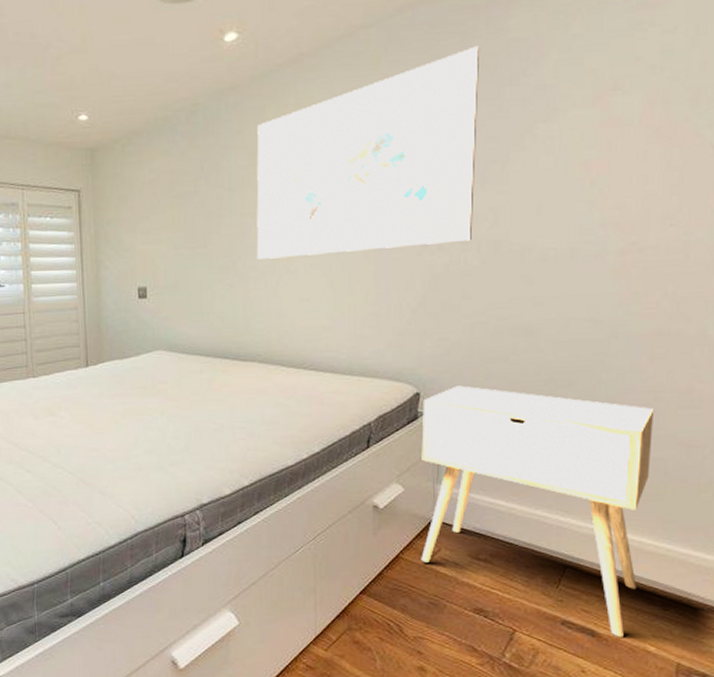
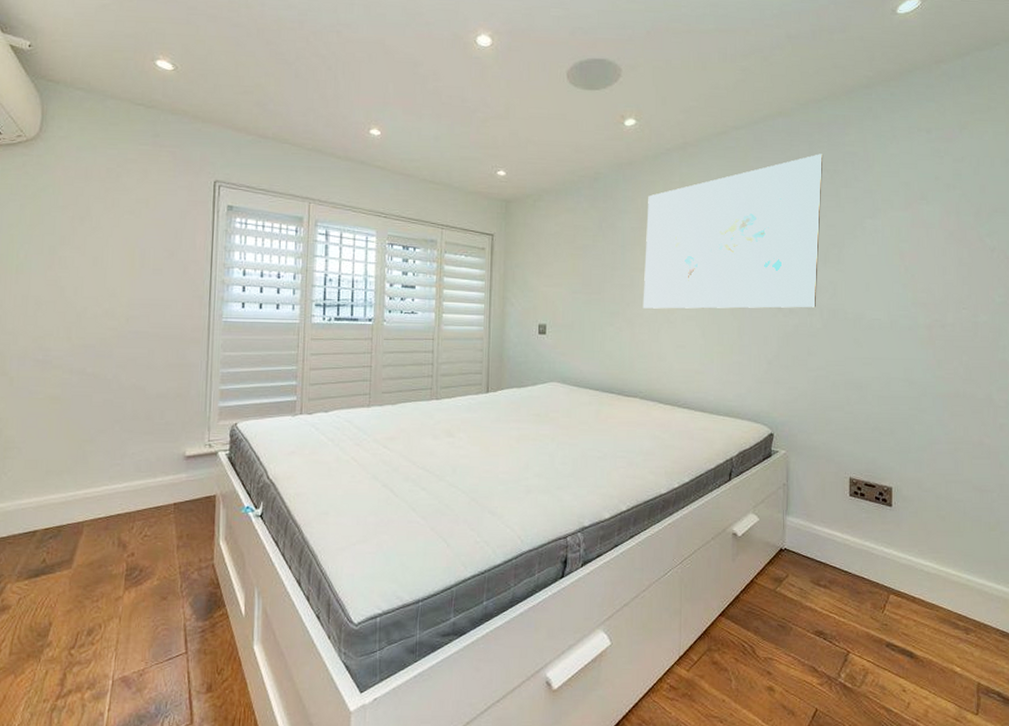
nightstand: present [421,385,655,637] -> none [772,429,955,659]

